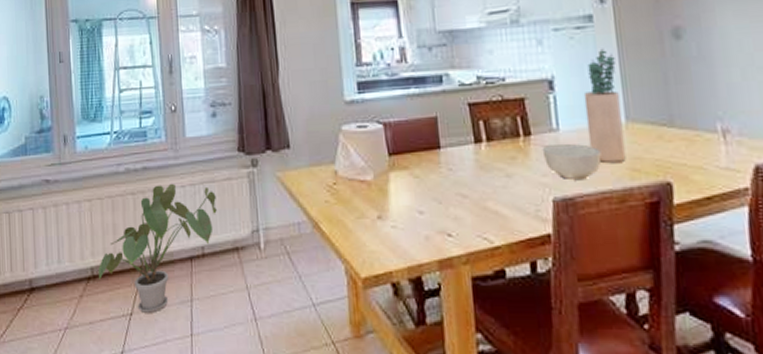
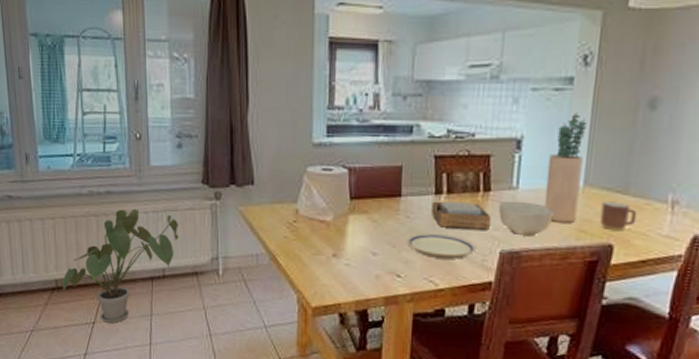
plate: none [451,183,527,212] -> present [405,231,476,259]
napkin holder: none [473,148,537,178] -> present [431,201,491,230]
mug: none [649,135,690,166] -> present [599,201,637,230]

